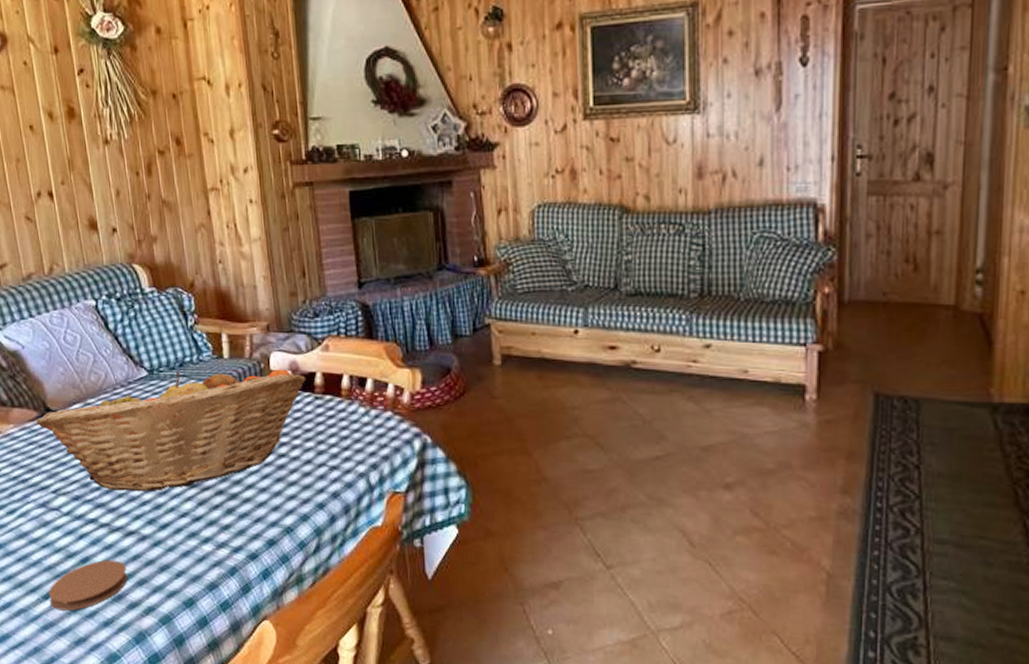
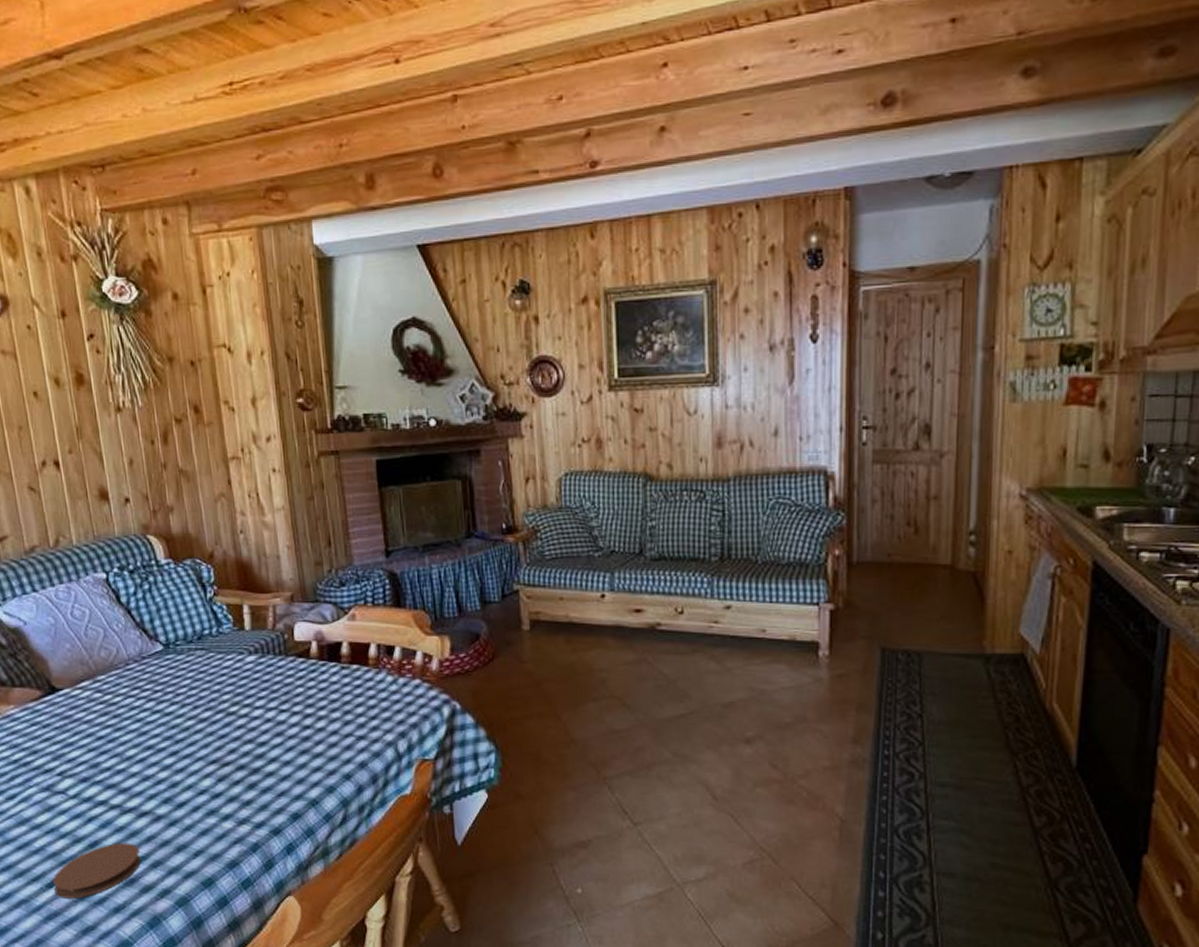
fruit basket: present [36,369,306,492] -> none [39,639,332,770]

